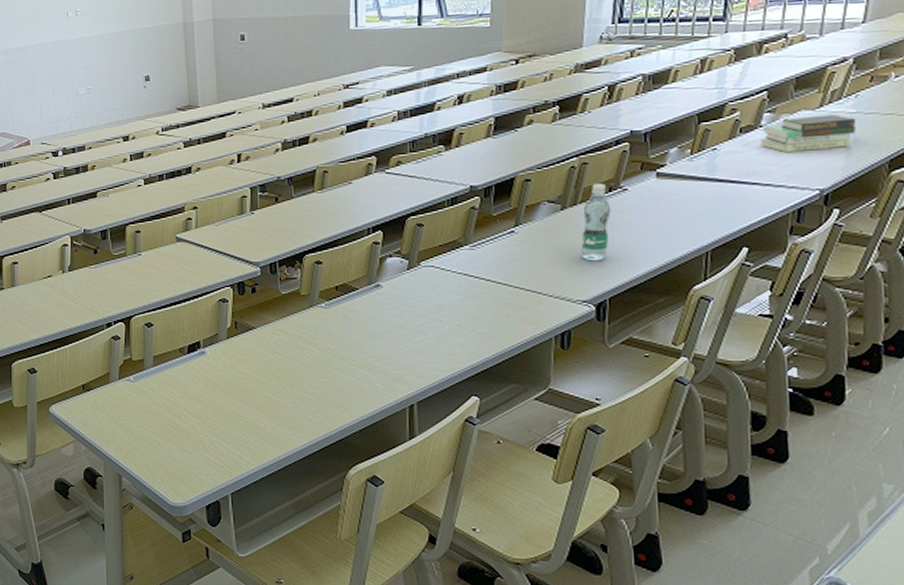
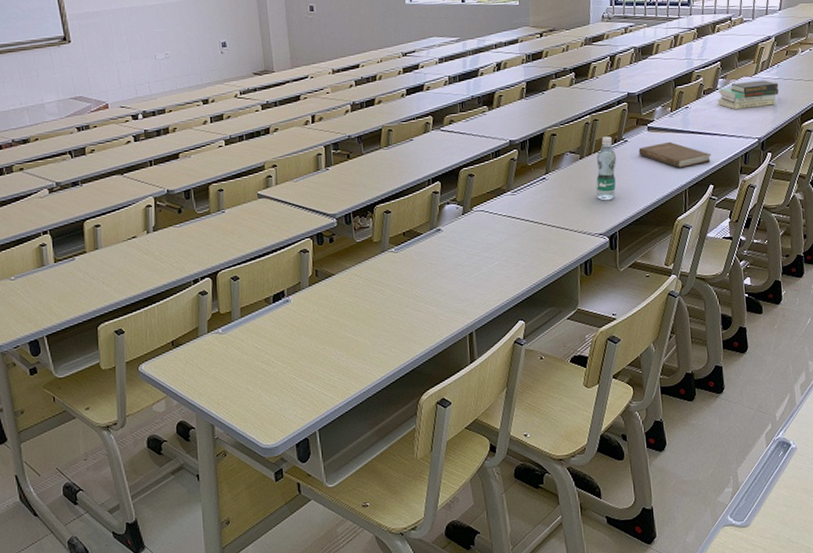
book: none [642,191,748,225] -> present [638,141,712,168]

